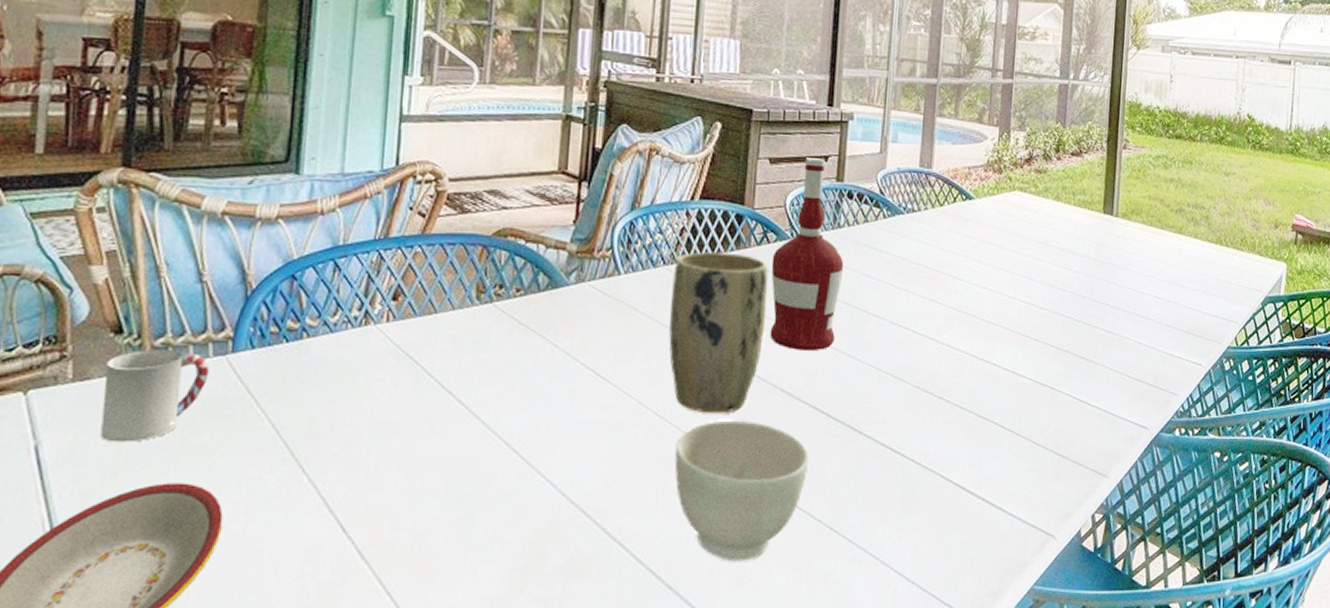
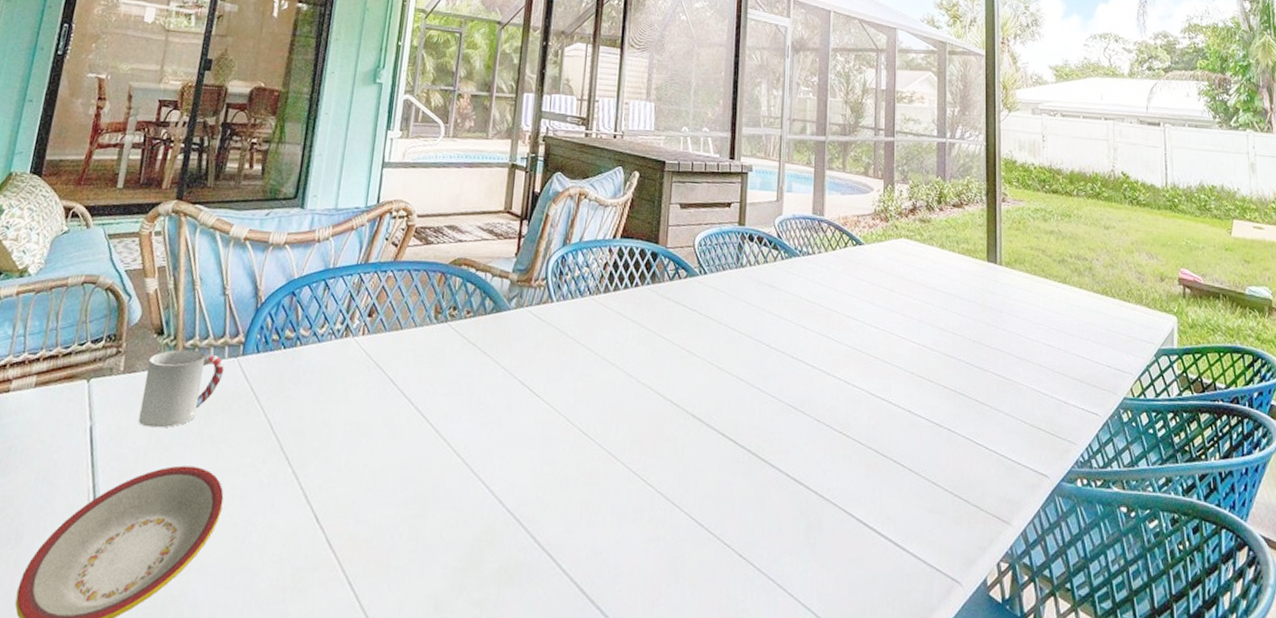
plant pot: present [669,252,768,414] -> none [593,284,680,435]
bowl: present [674,421,810,562] -> none [597,441,719,581]
alcohol: present [769,158,844,350] -> none [681,204,747,380]

